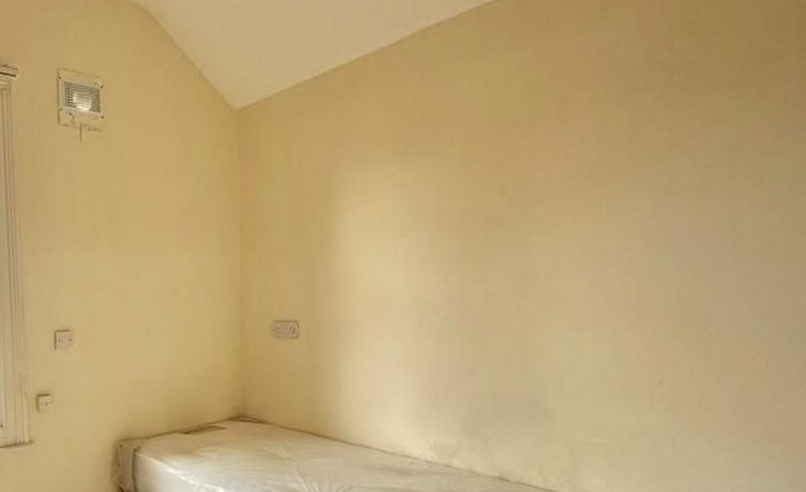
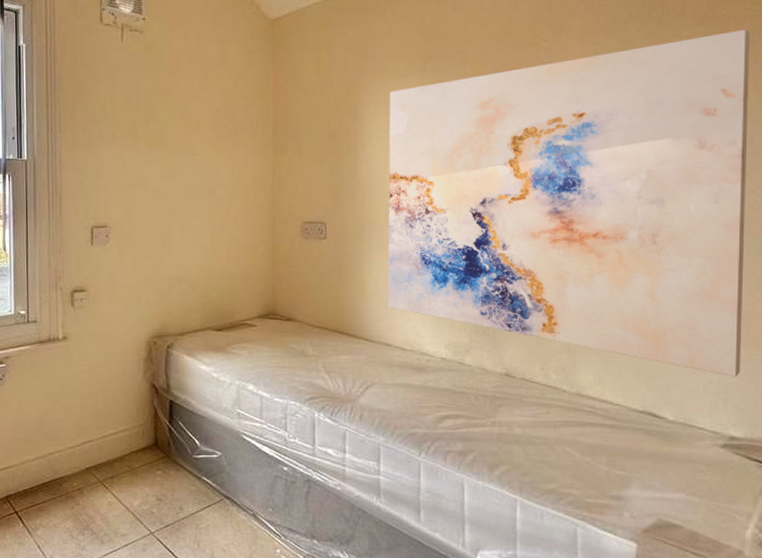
wall art: none [366,89,796,480] -> present [388,29,750,377]

